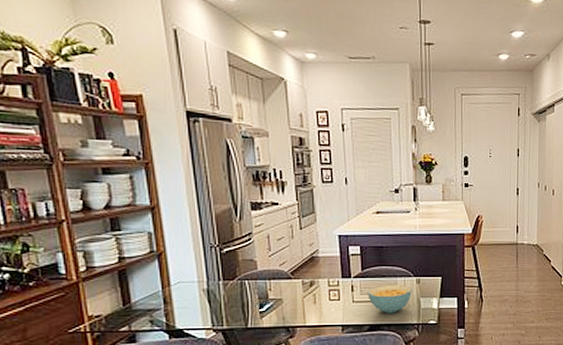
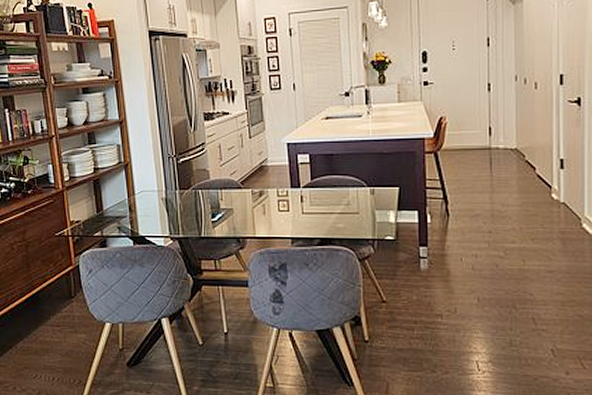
cereal bowl: present [368,285,412,314] -> none [318,195,365,227]

